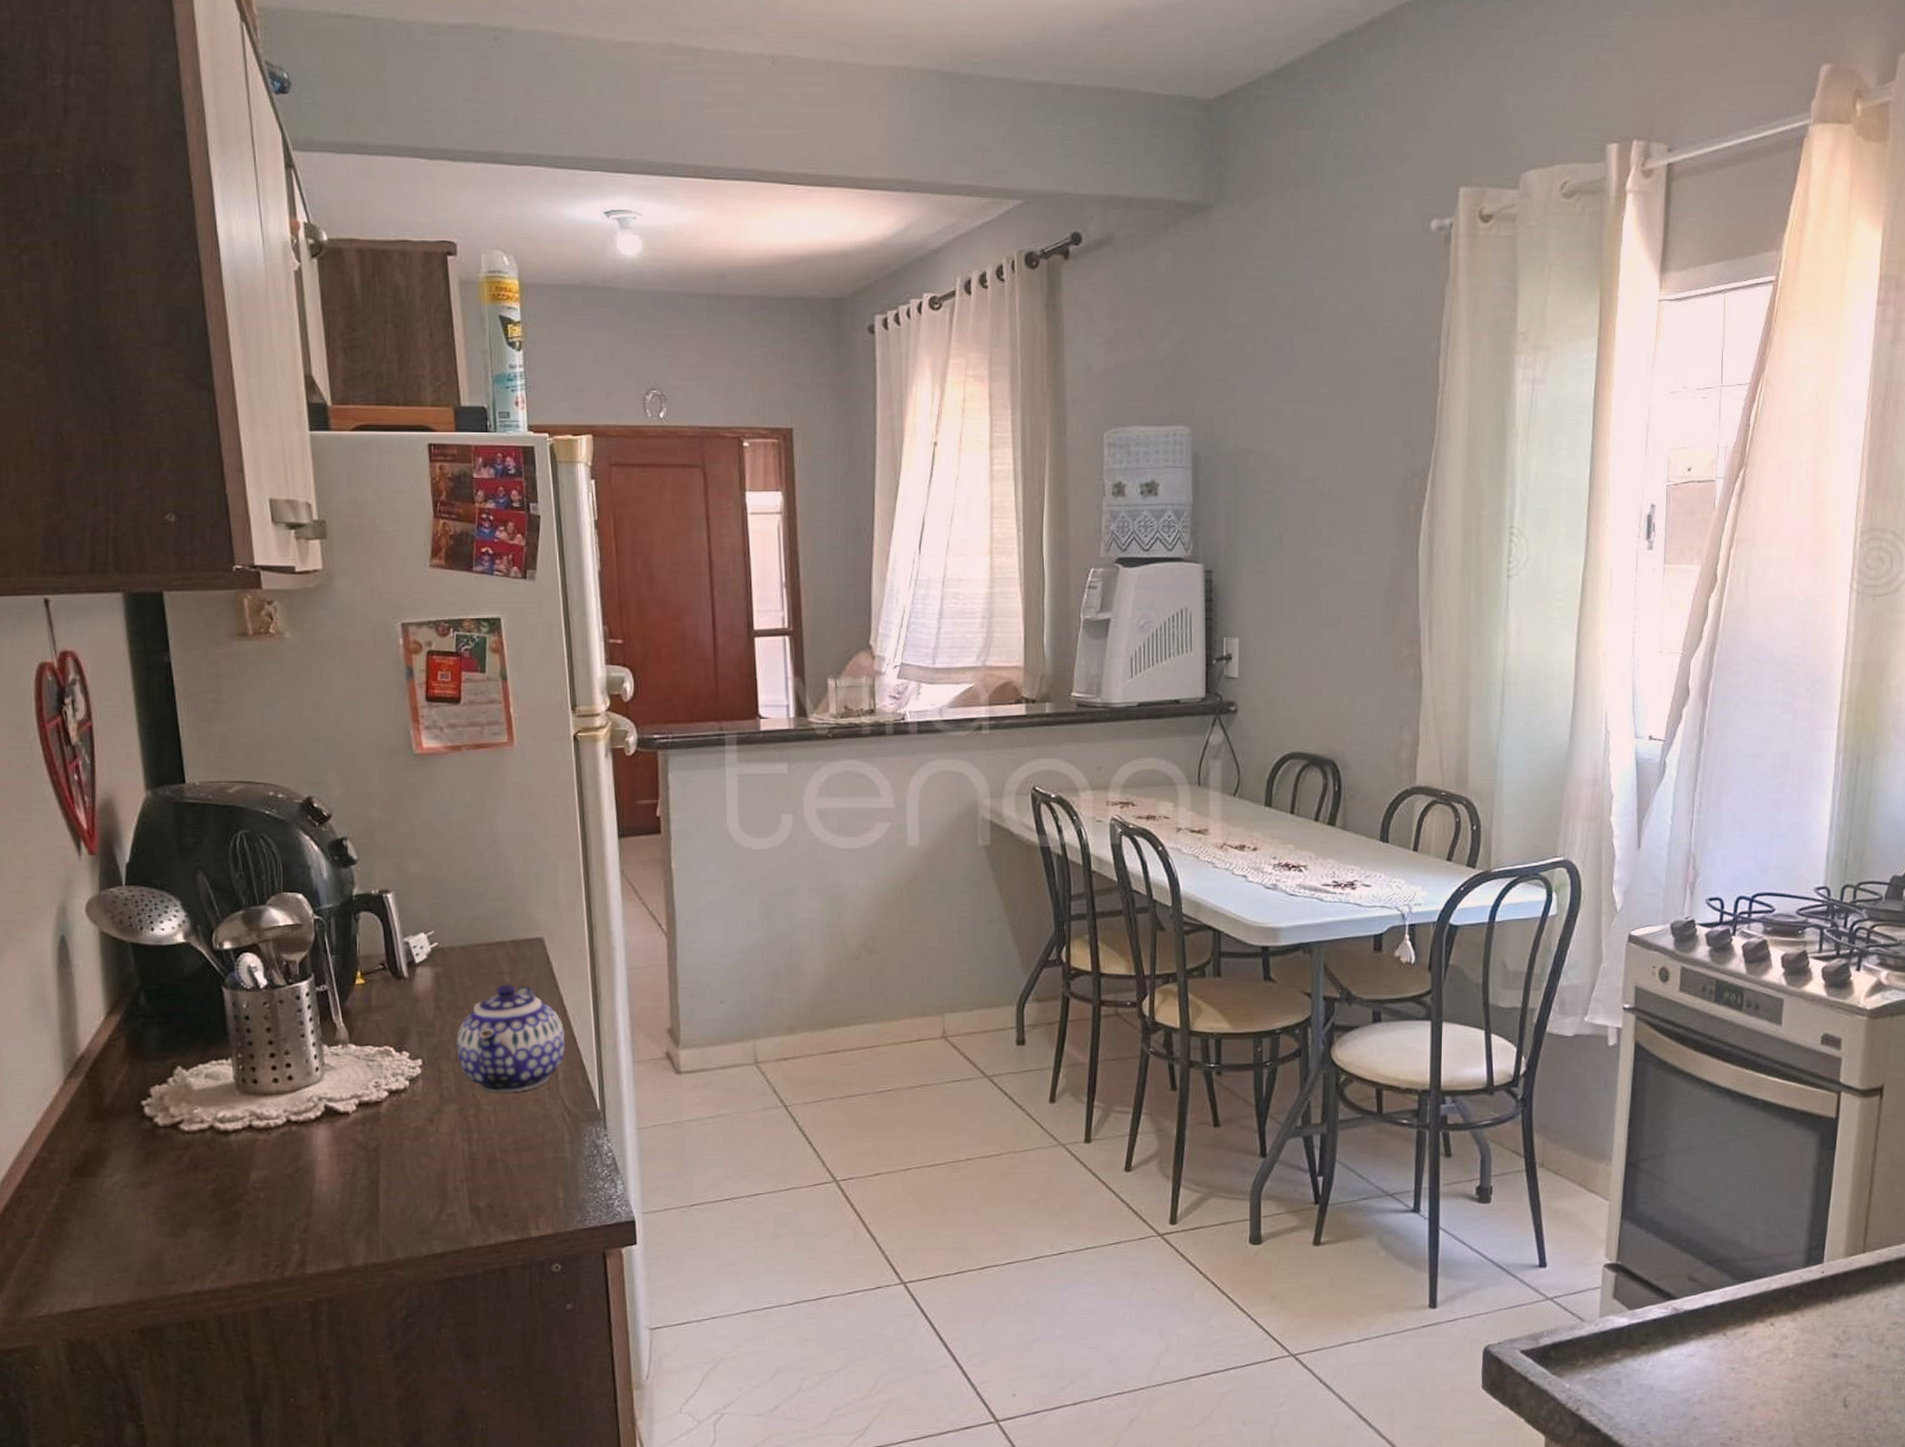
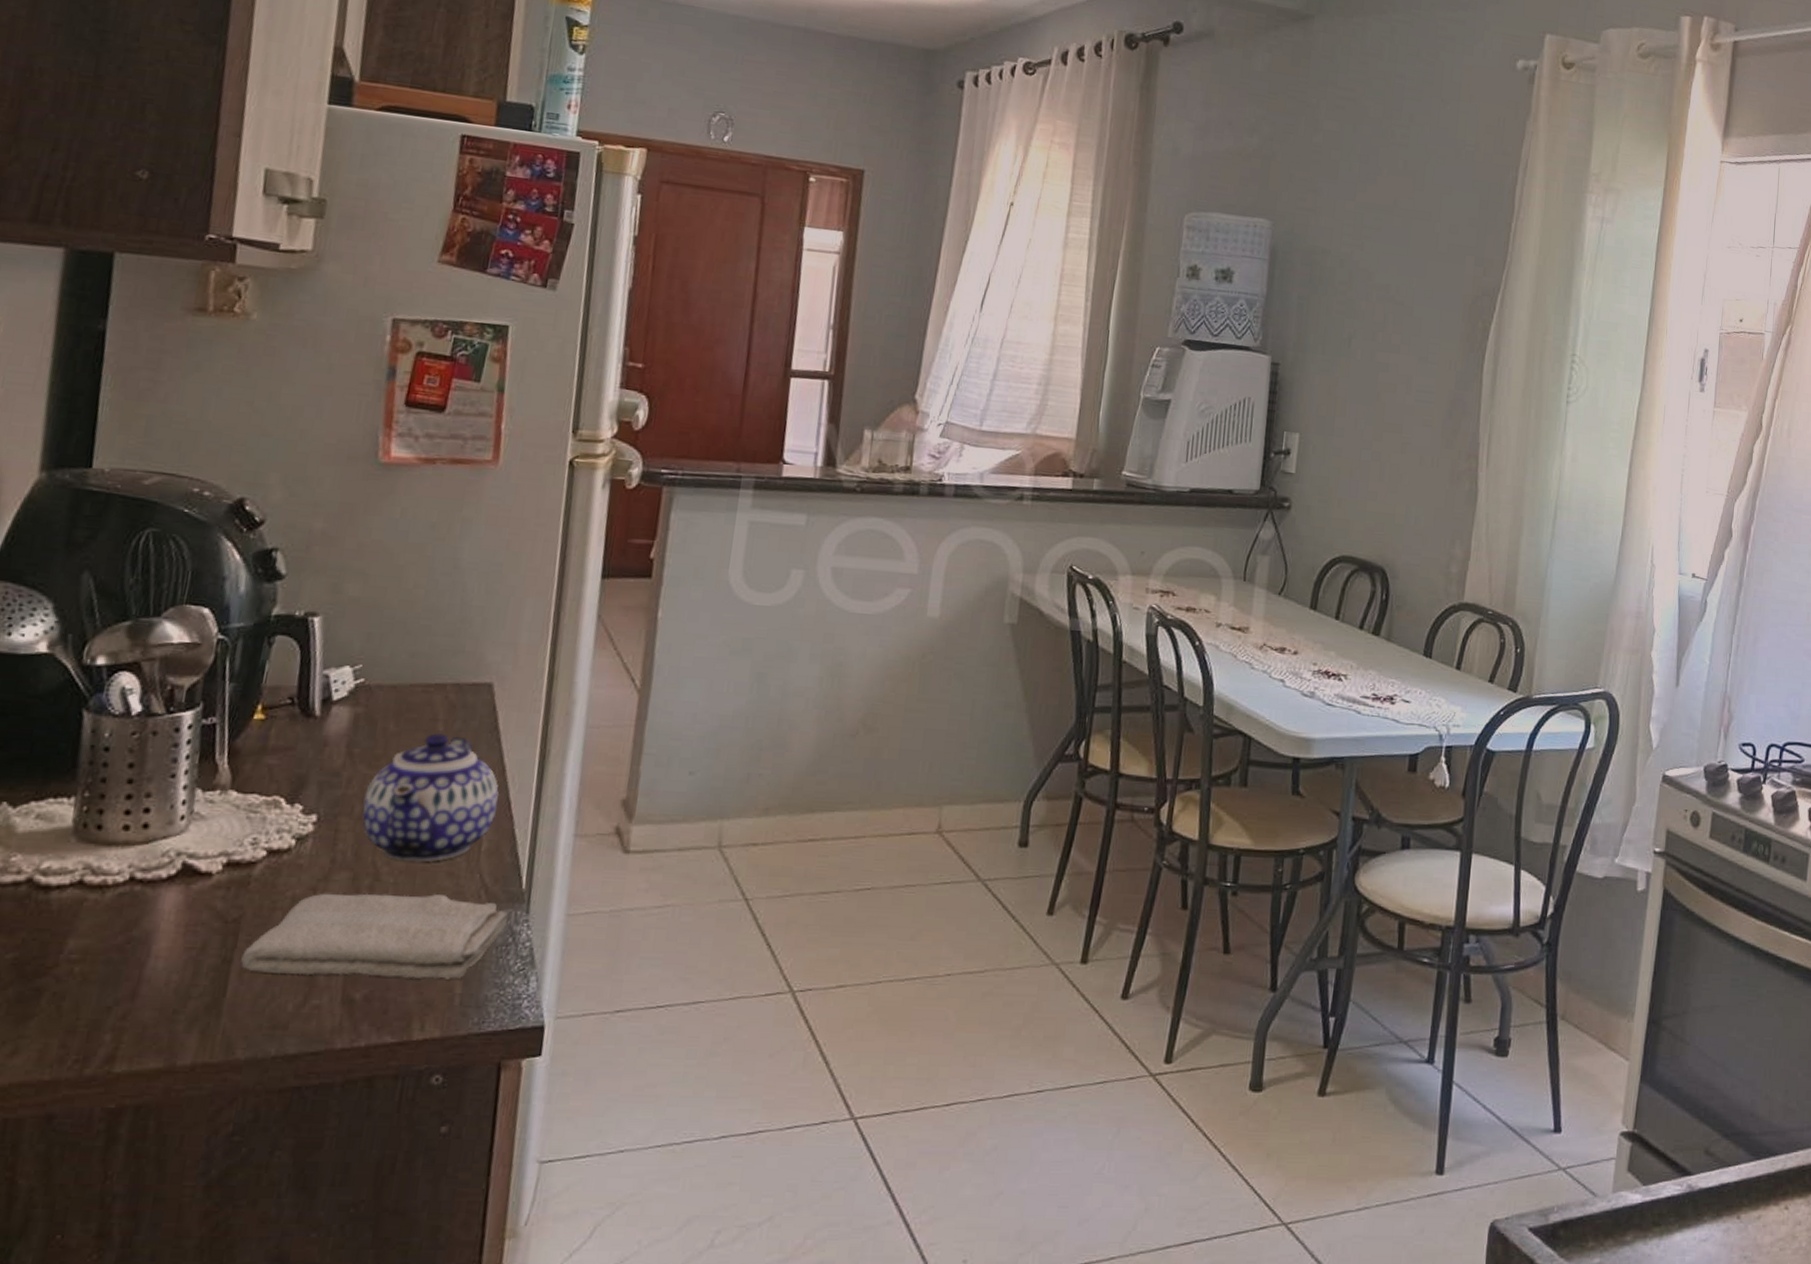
washcloth: none [385,1118,590,1190] -> present [241,893,508,979]

